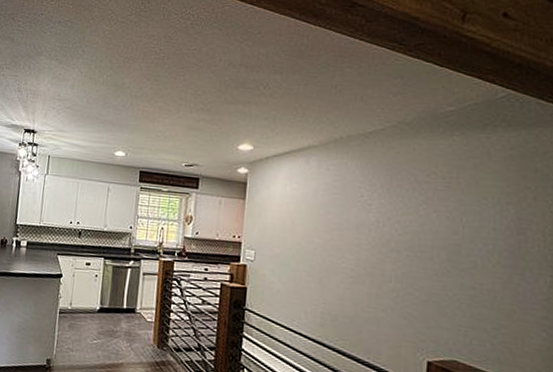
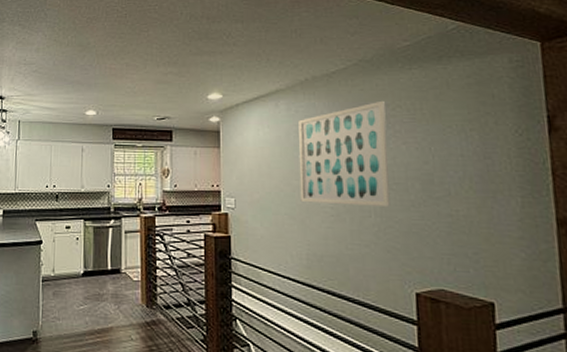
wall art: none [321,165,420,275] -> present [298,100,391,208]

